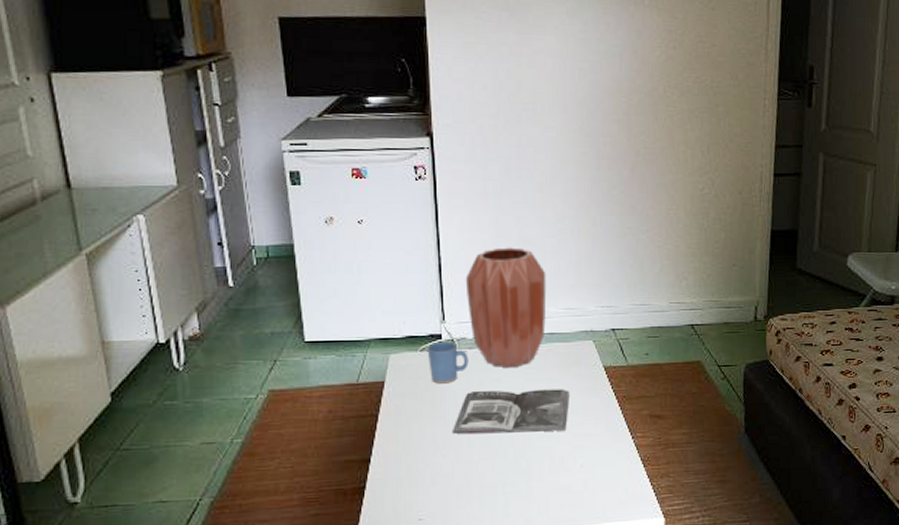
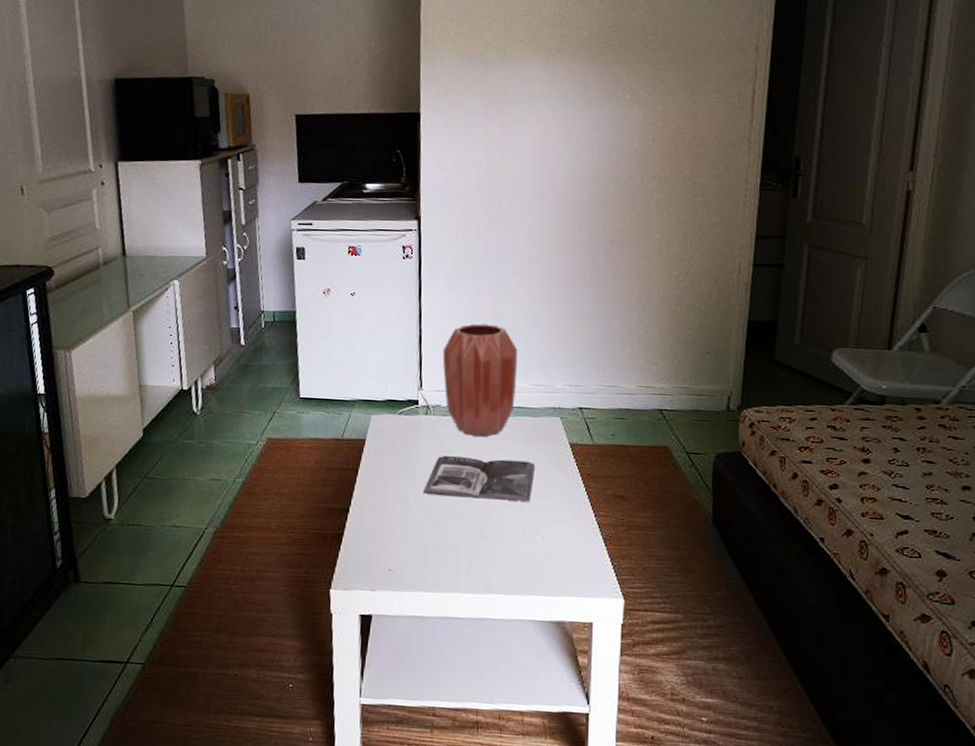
mug: present [427,341,469,384] -> none [404,406,442,446]

